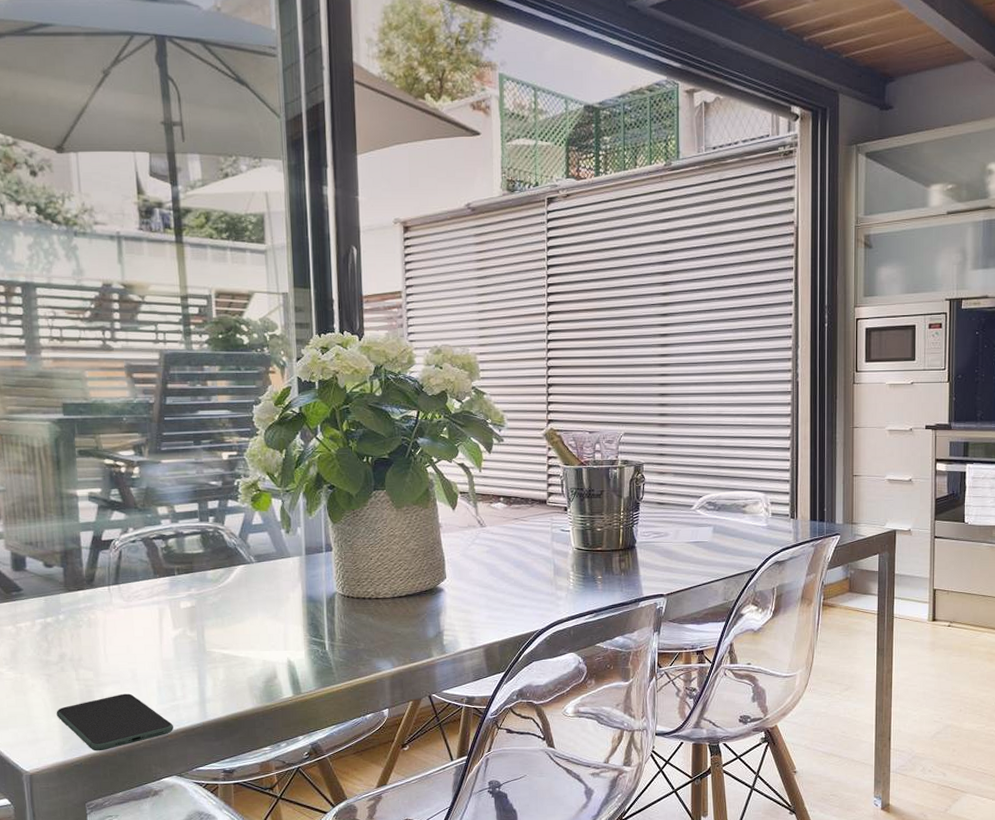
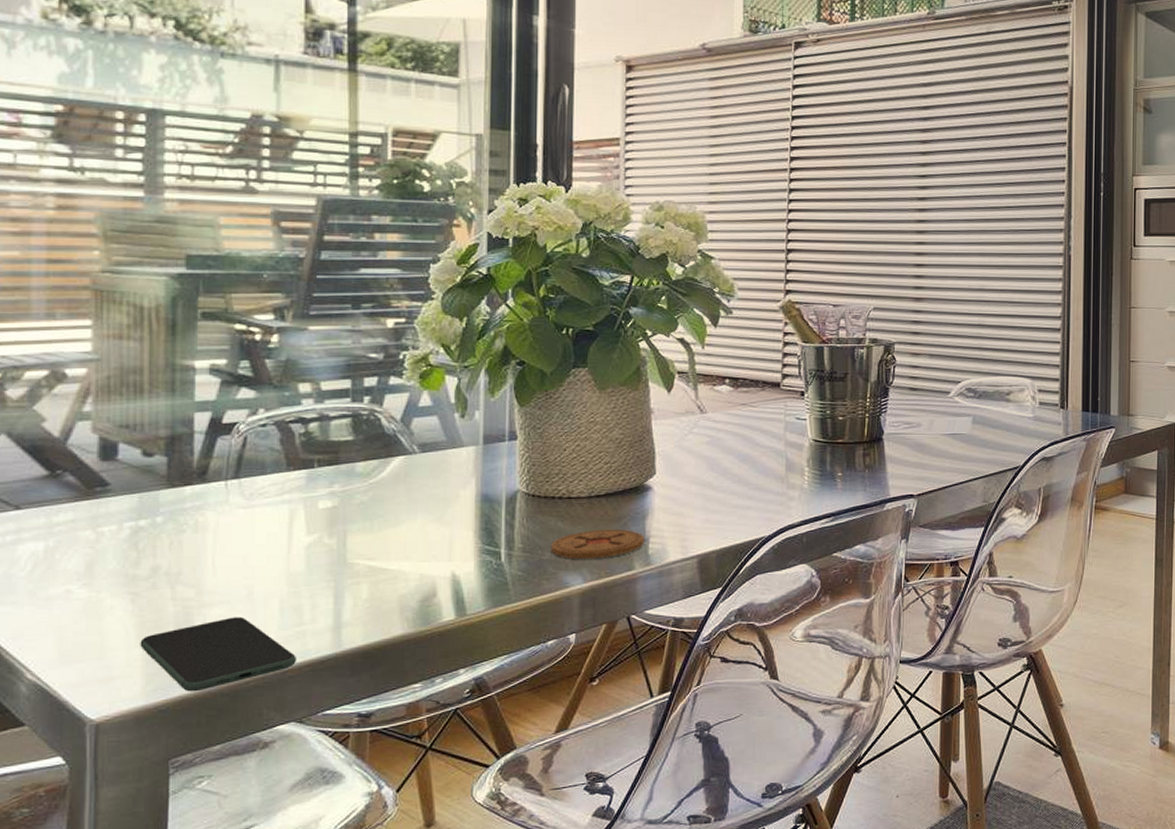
coaster: none [364,623,440,649] -> present [551,529,644,560]

